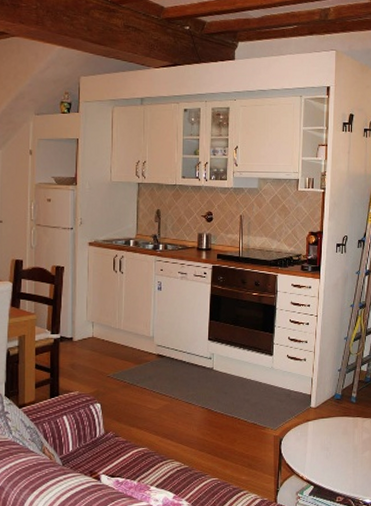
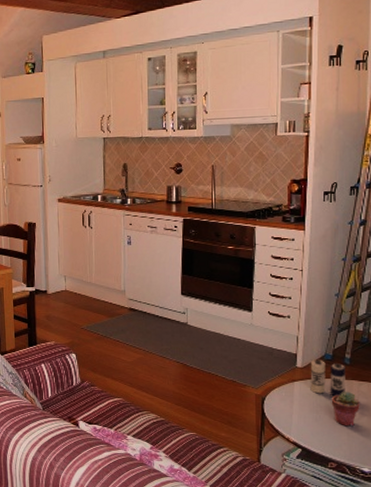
candle: none [322,399,352,434] -> present [310,359,345,397]
potted succulent: none [339,427,363,461] -> present [331,391,360,427]

